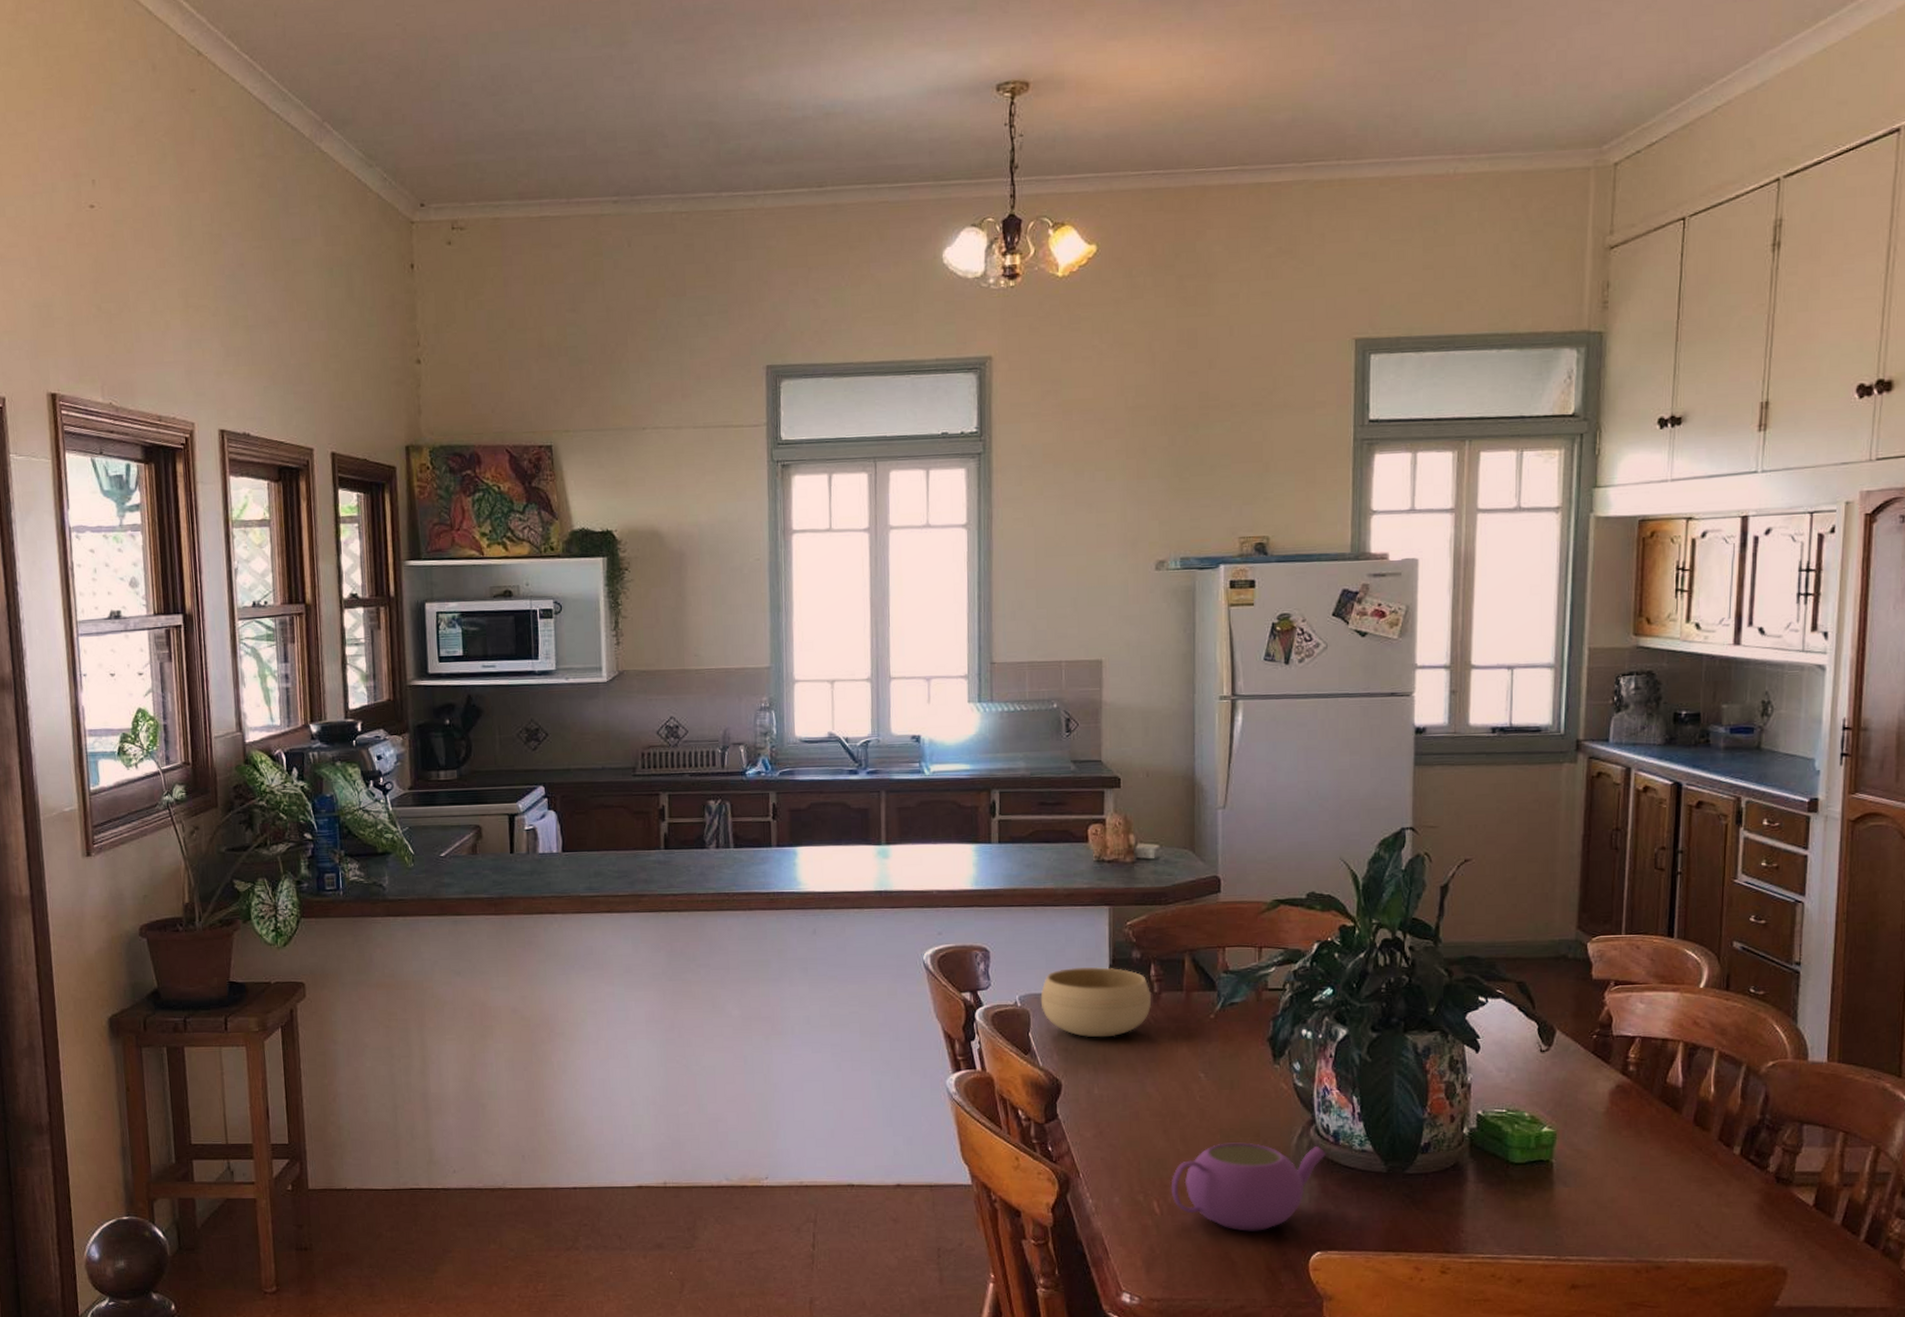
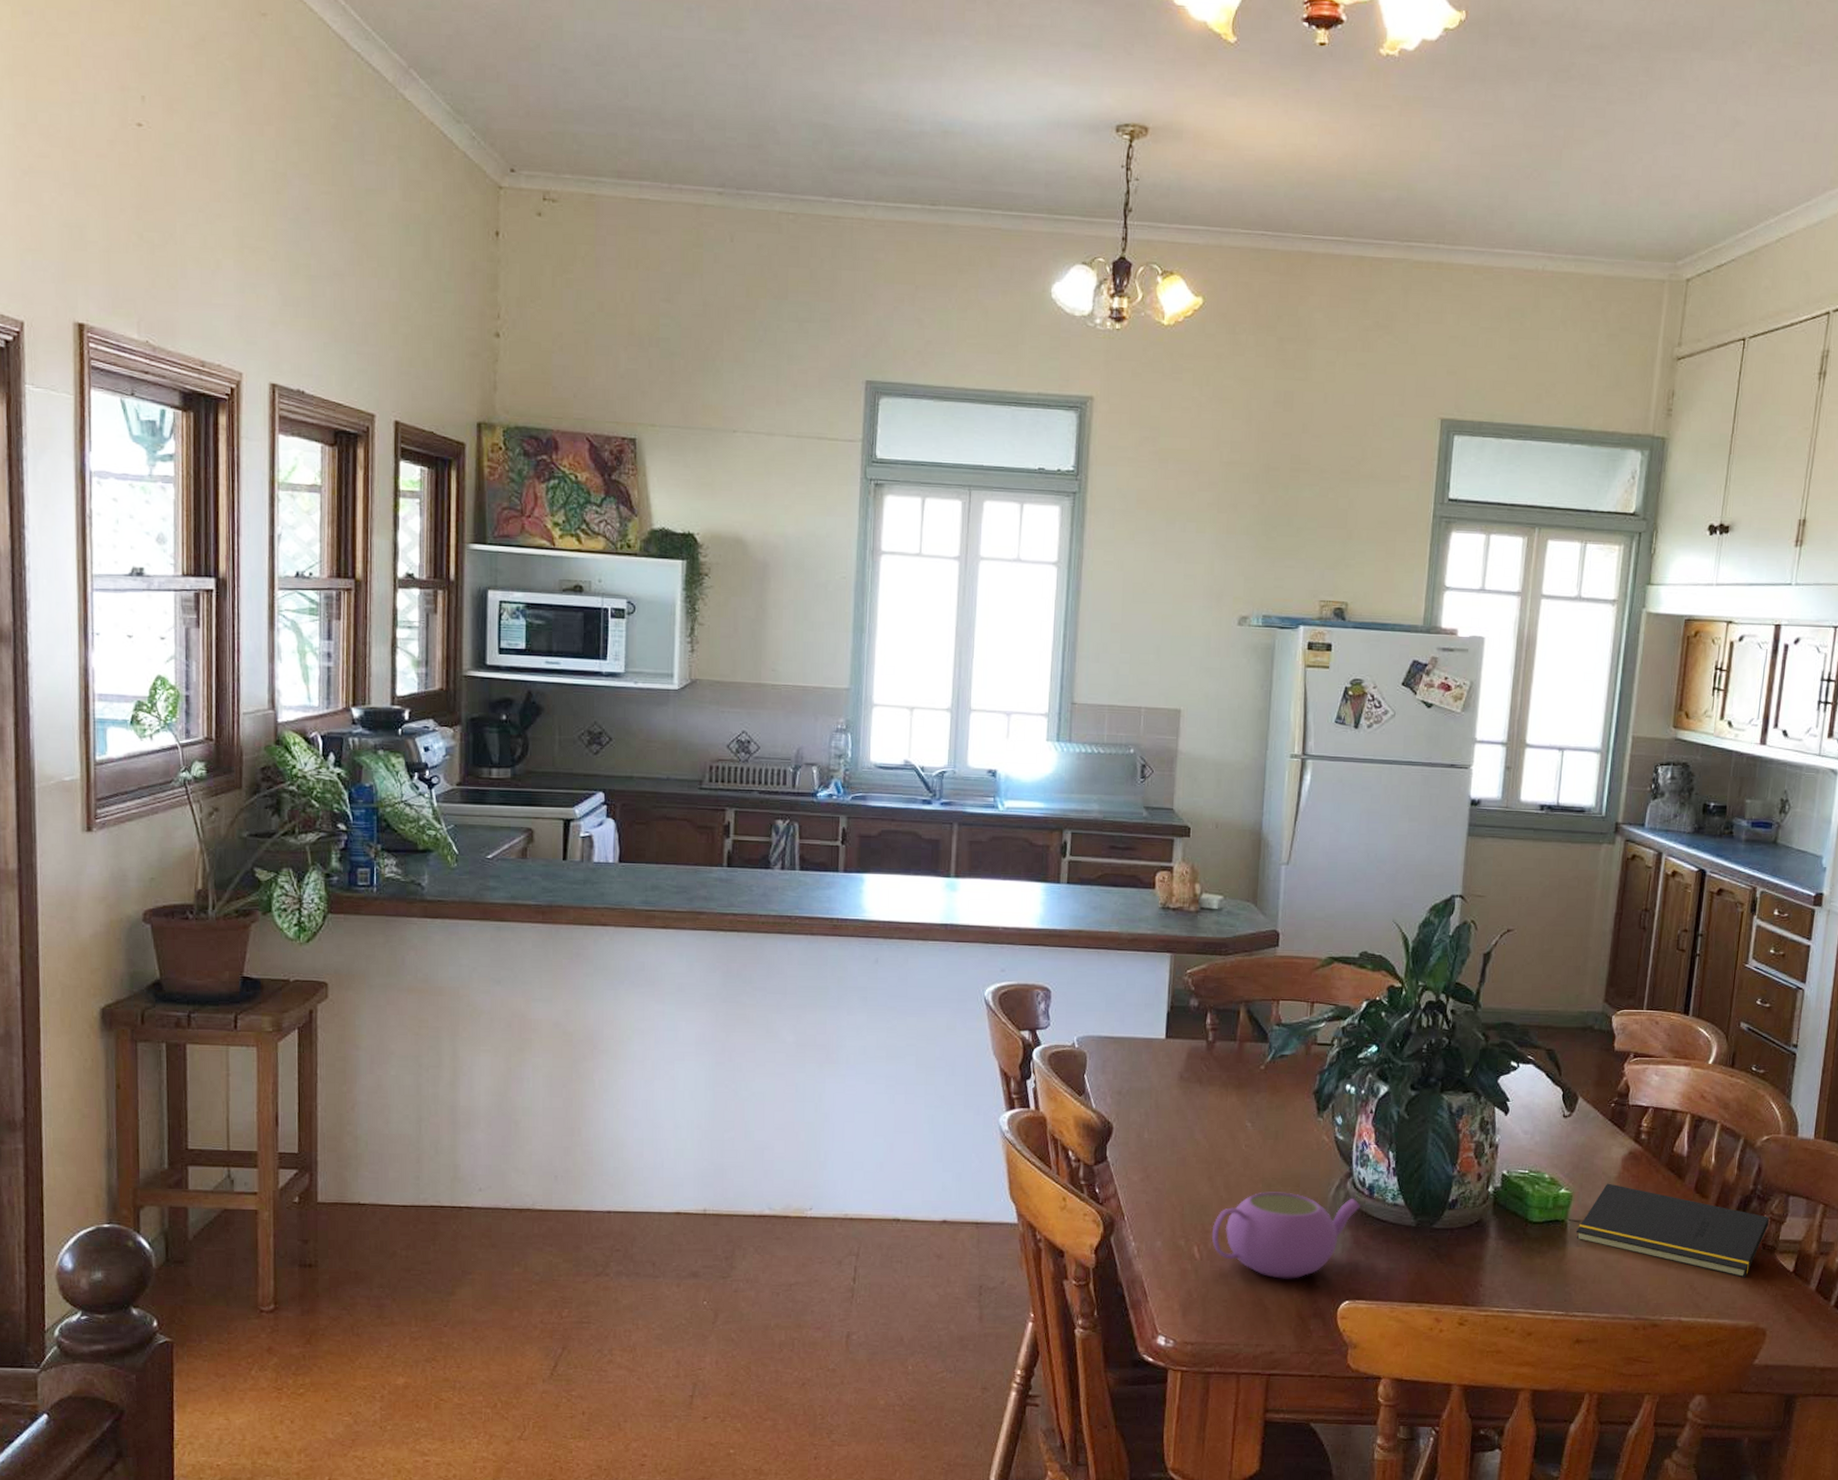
bowl: present [1040,967,1151,1038] -> none [1098,1011,1205,1083]
notepad: none [1563,1119,1782,1214] -> present [1575,1183,1770,1278]

